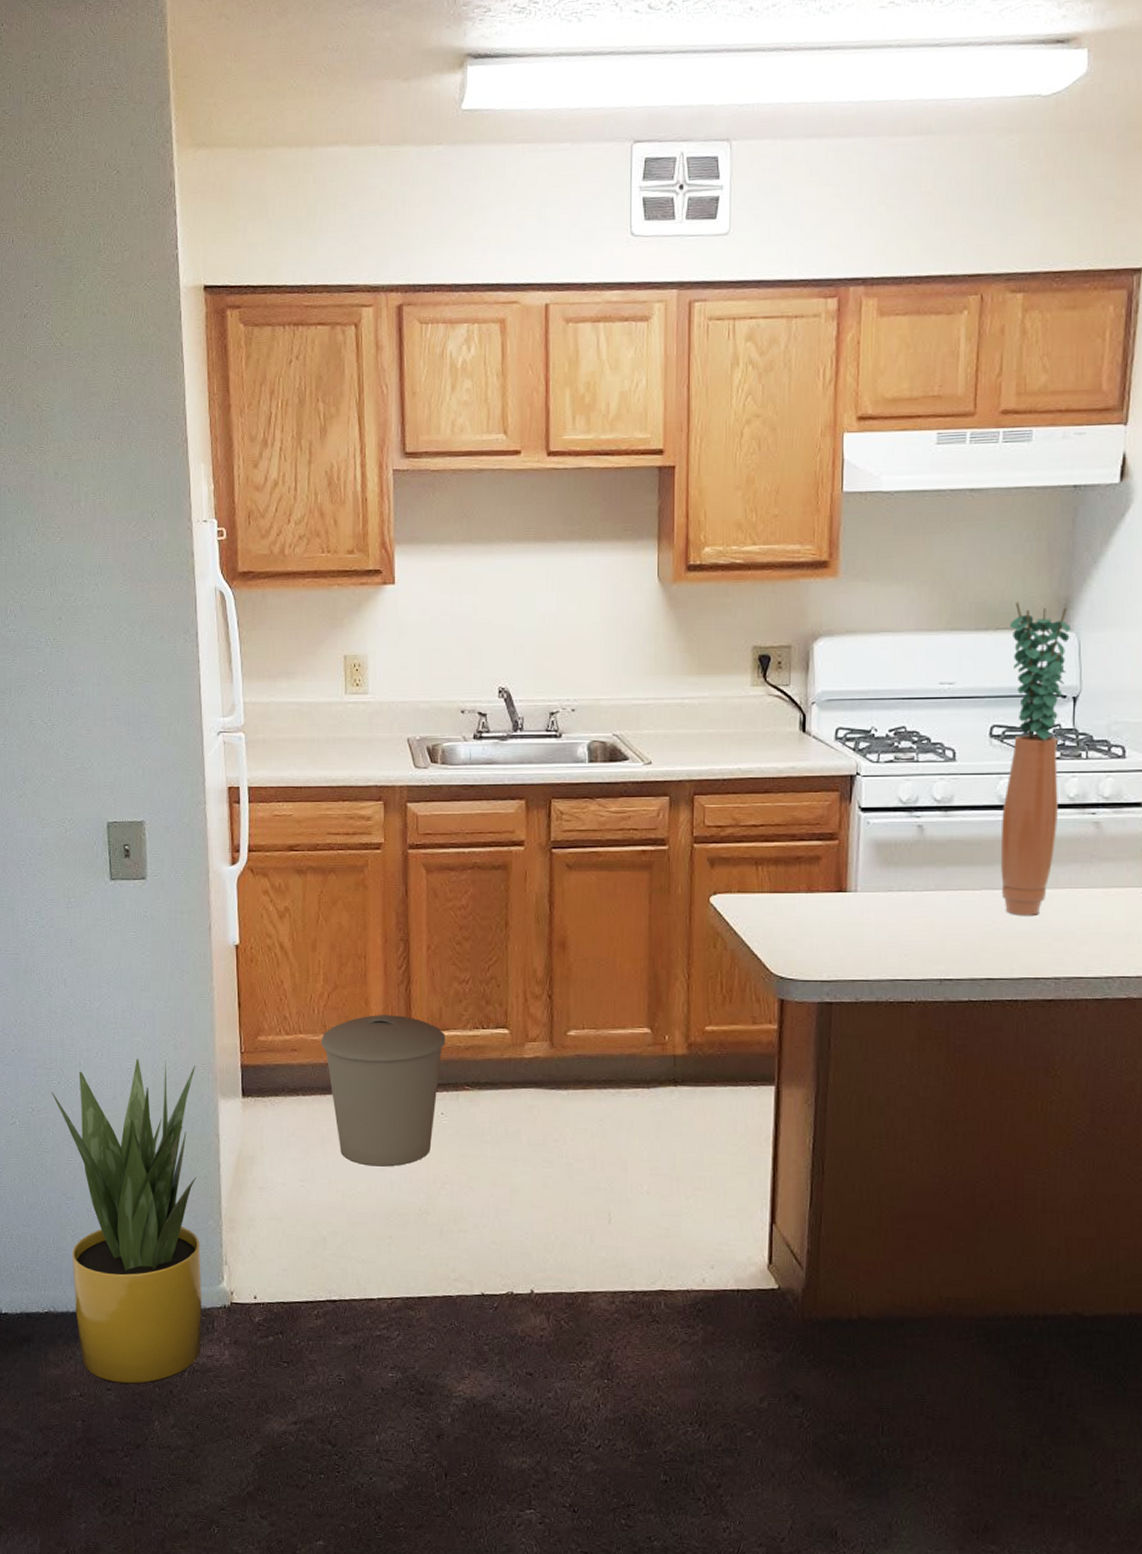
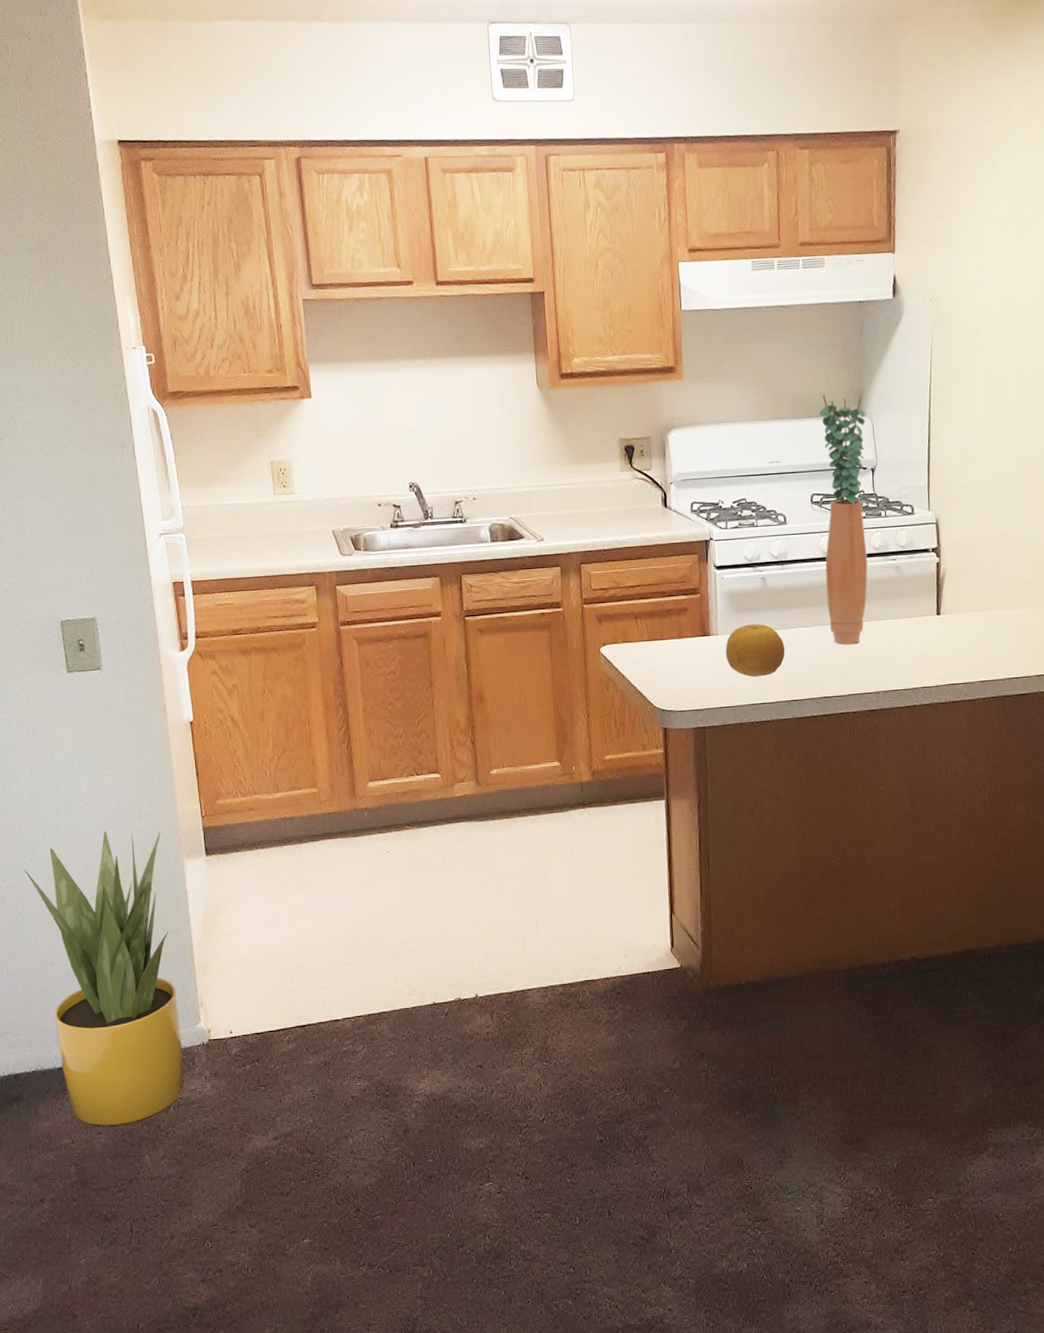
trash can: present [320,1014,445,1167] -> none [274,770,385,904]
fruit: none [864,882,941,947] -> present [725,624,785,678]

